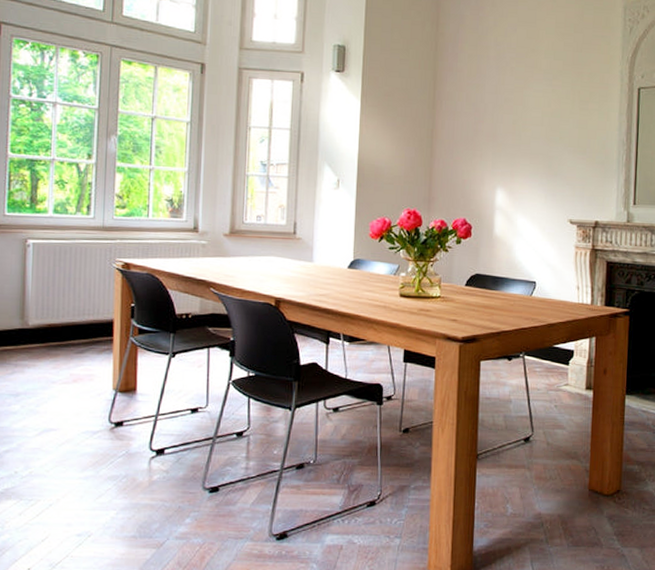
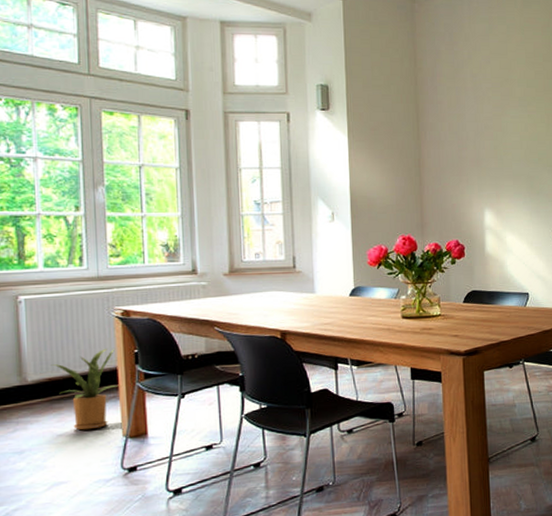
house plant: none [51,300,116,380] -> present [51,349,122,431]

